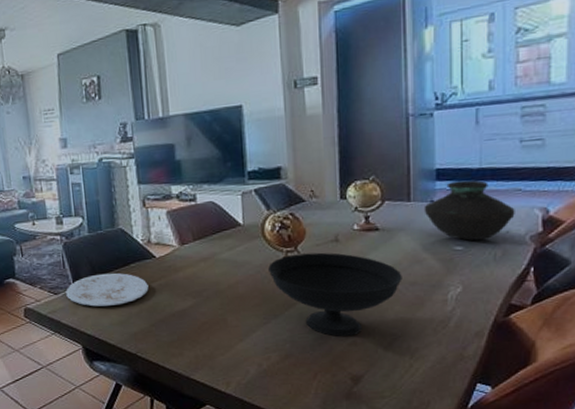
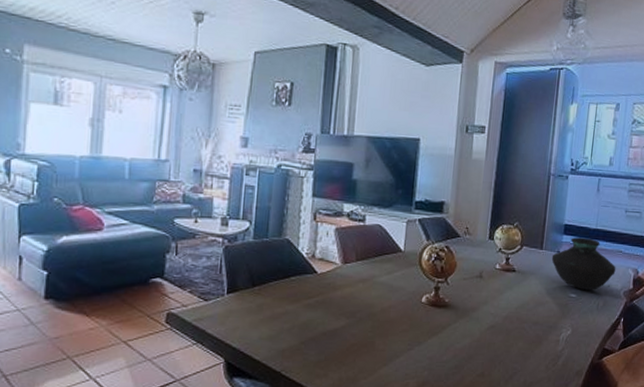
plate: present [66,272,149,307] -> none [217,283,305,319]
bowl: present [268,252,402,337] -> none [419,285,528,368]

